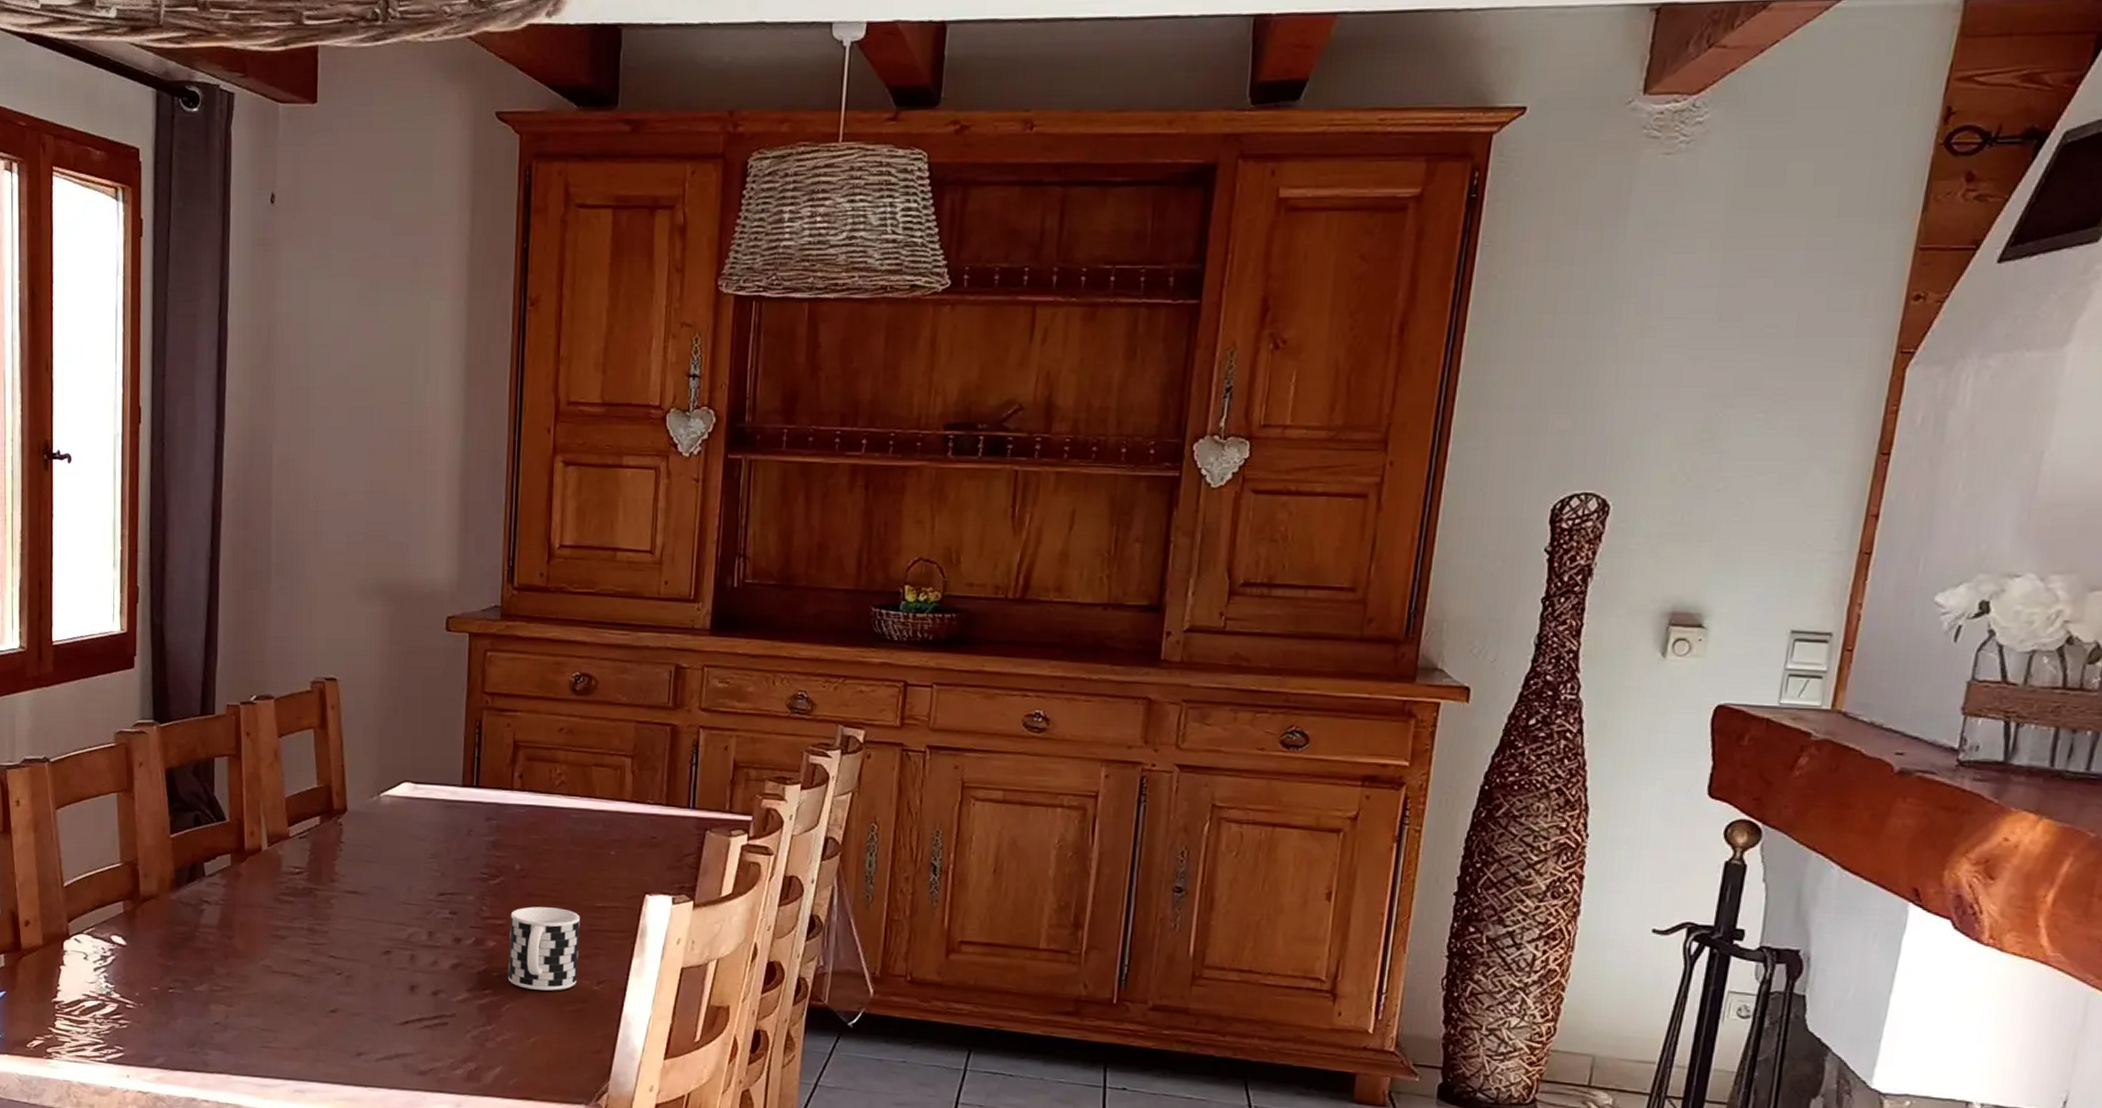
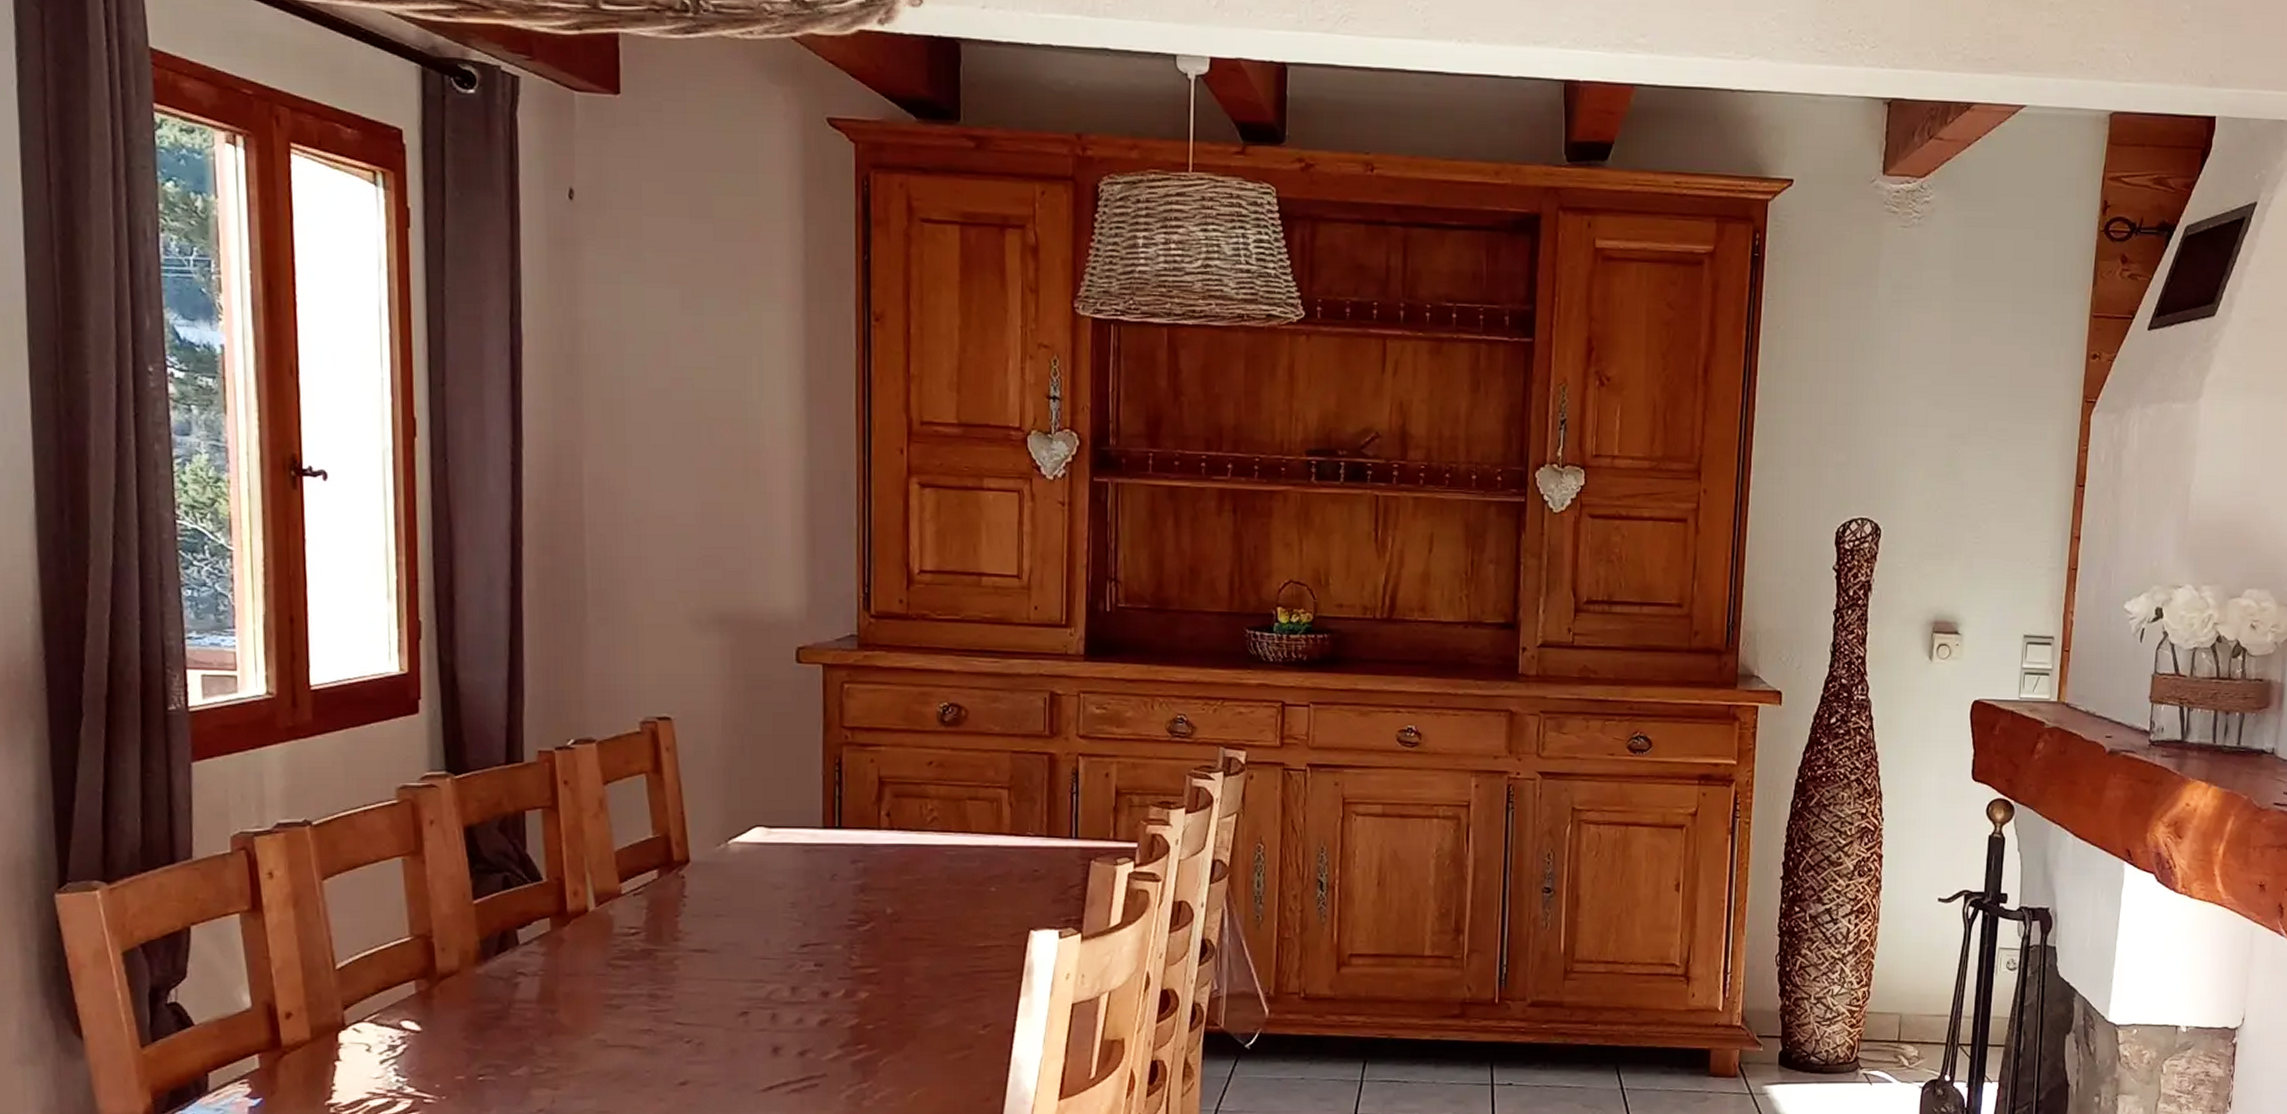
cup: present [507,906,580,991] -> none [883,951,961,1040]

